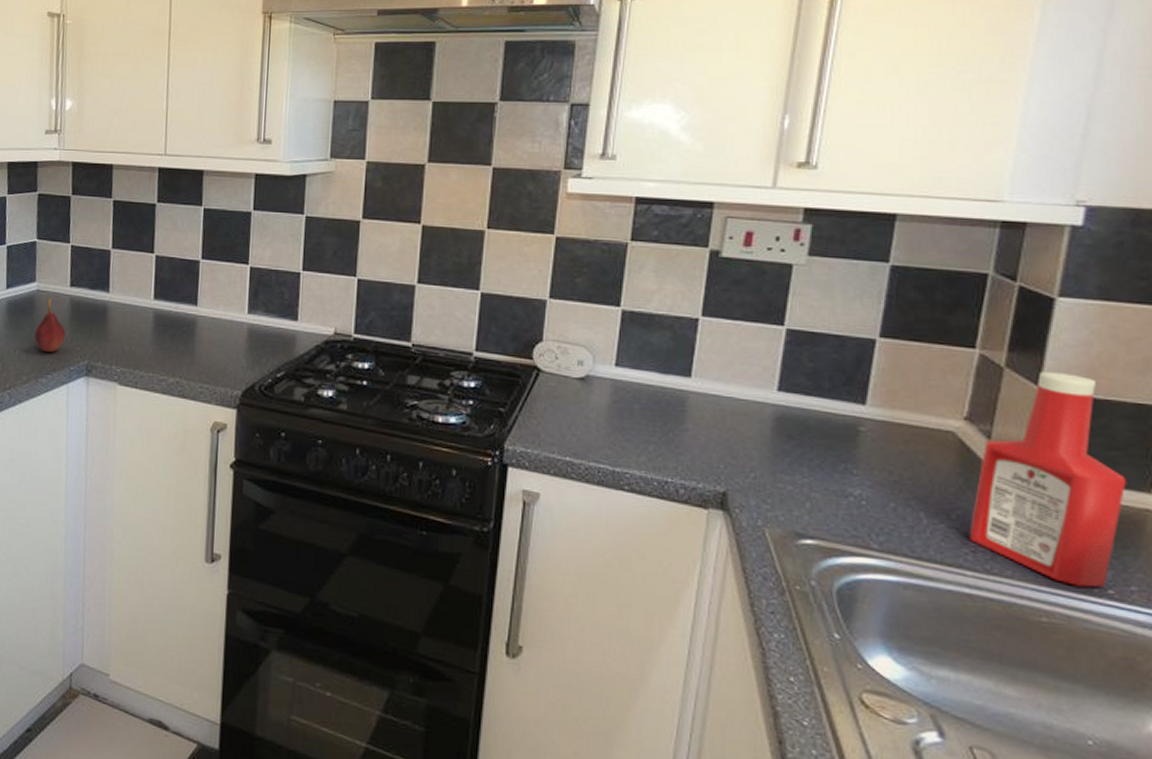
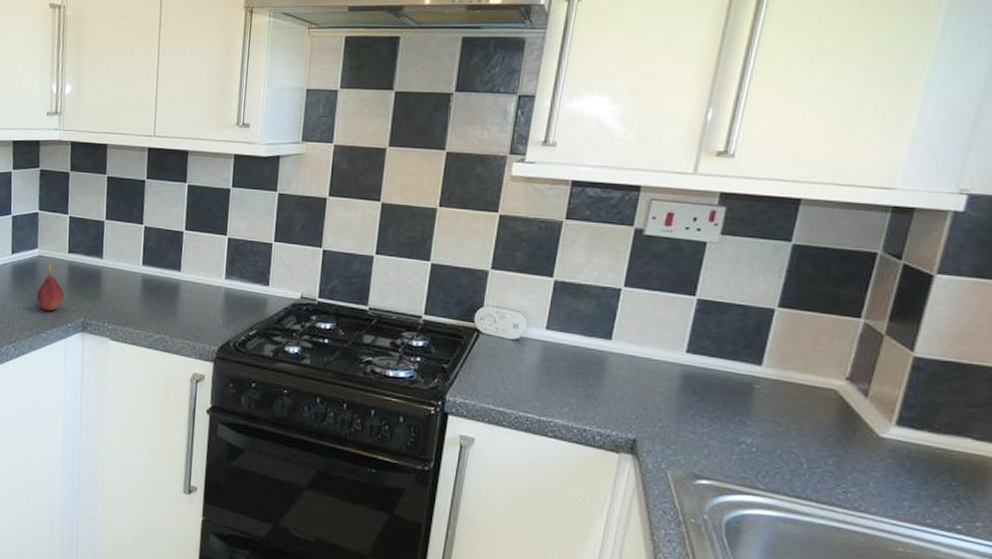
ketchup bottle: present [969,371,1127,587] -> none [842,338,981,523]

